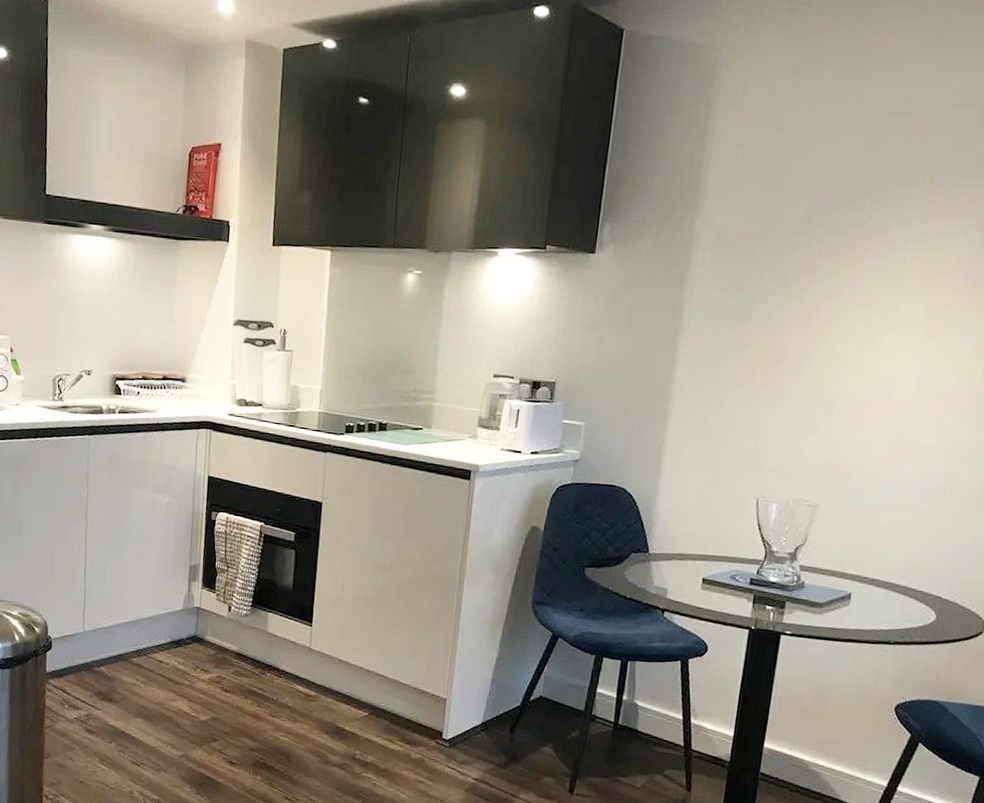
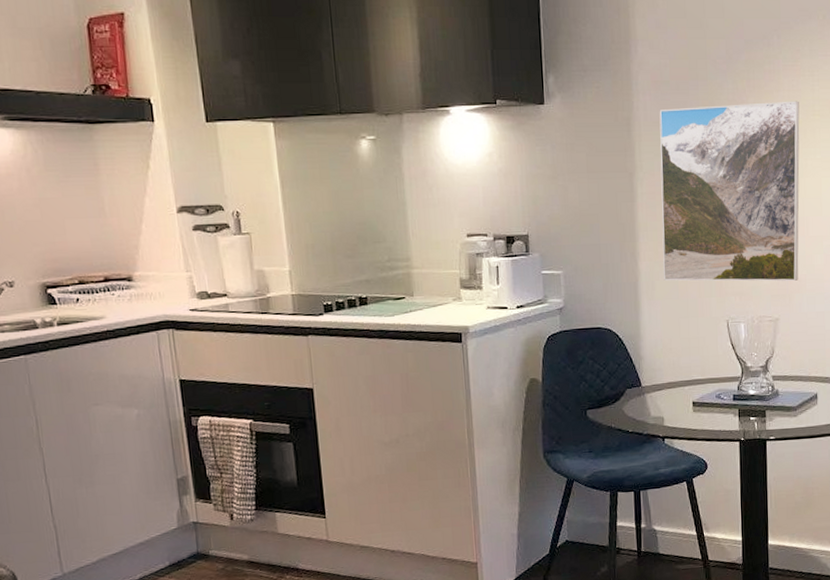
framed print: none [692,268,885,466] -> present [659,101,800,282]

